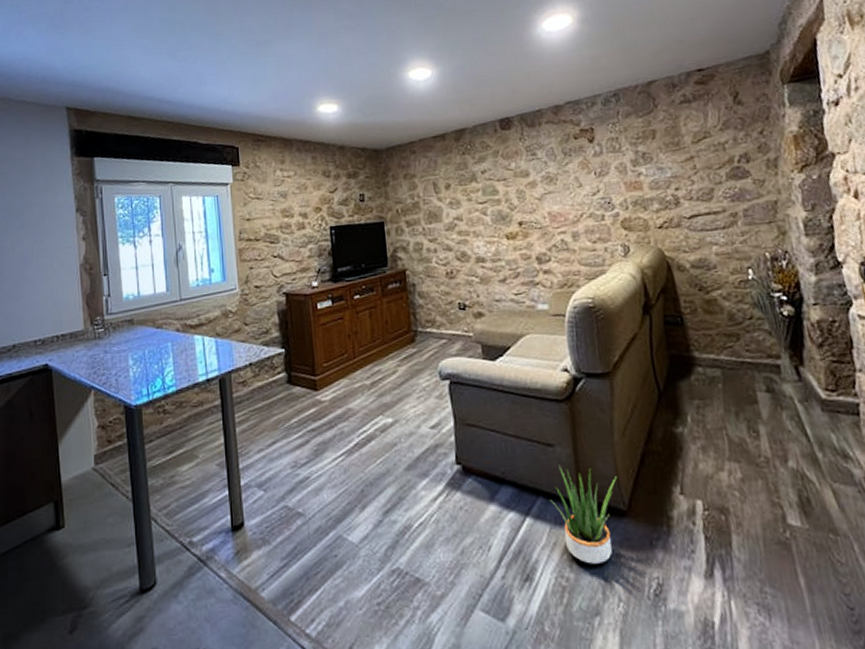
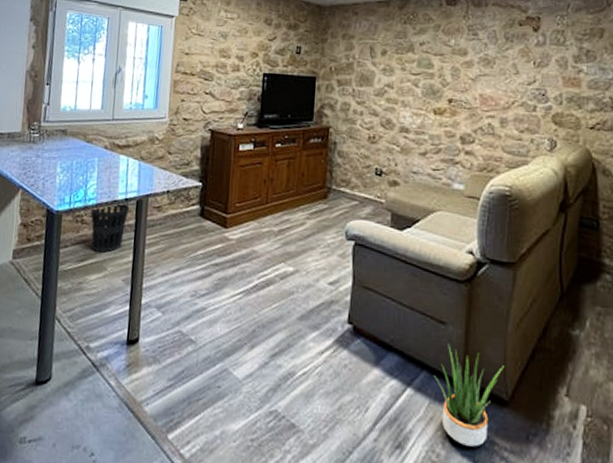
wastebasket: none [171,384,213,441] -> present [90,202,130,253]

